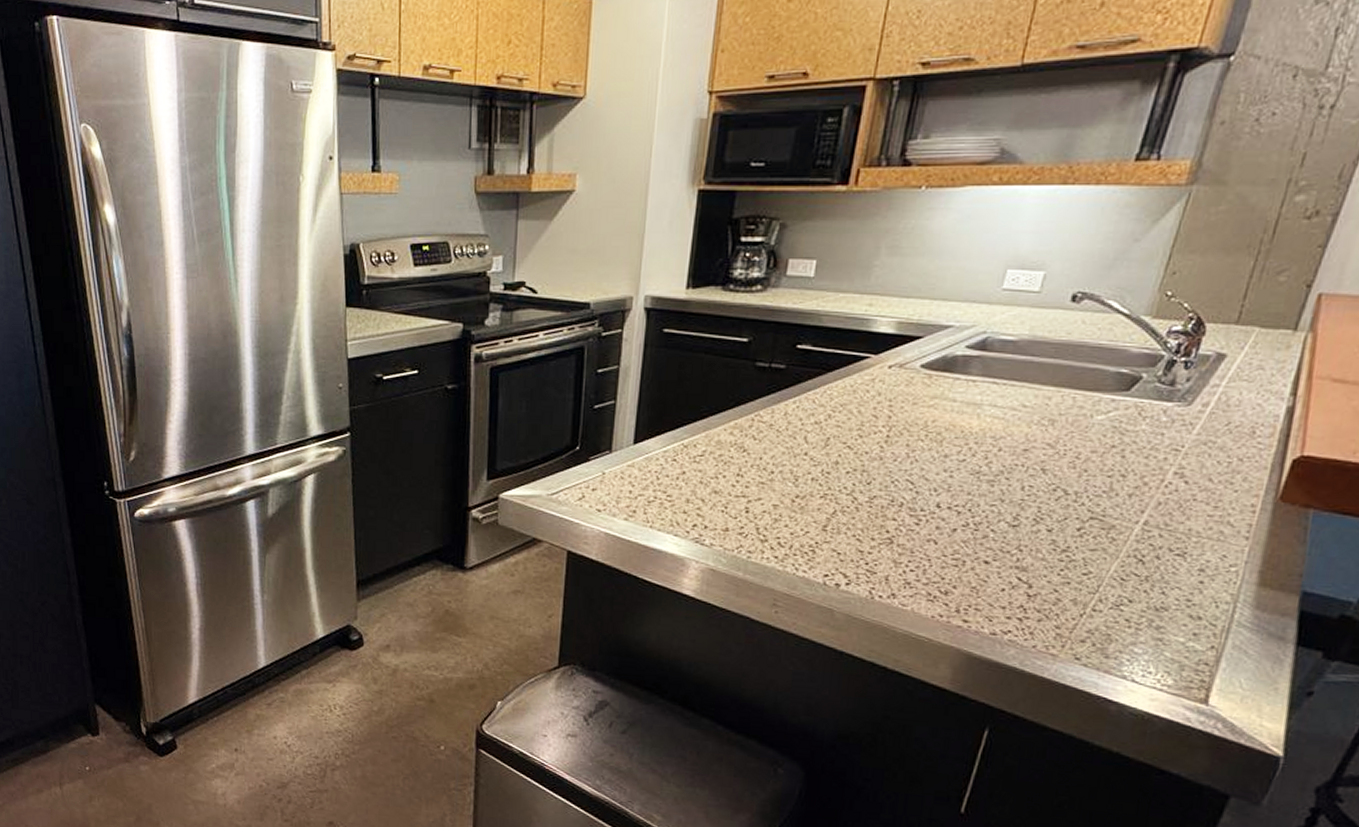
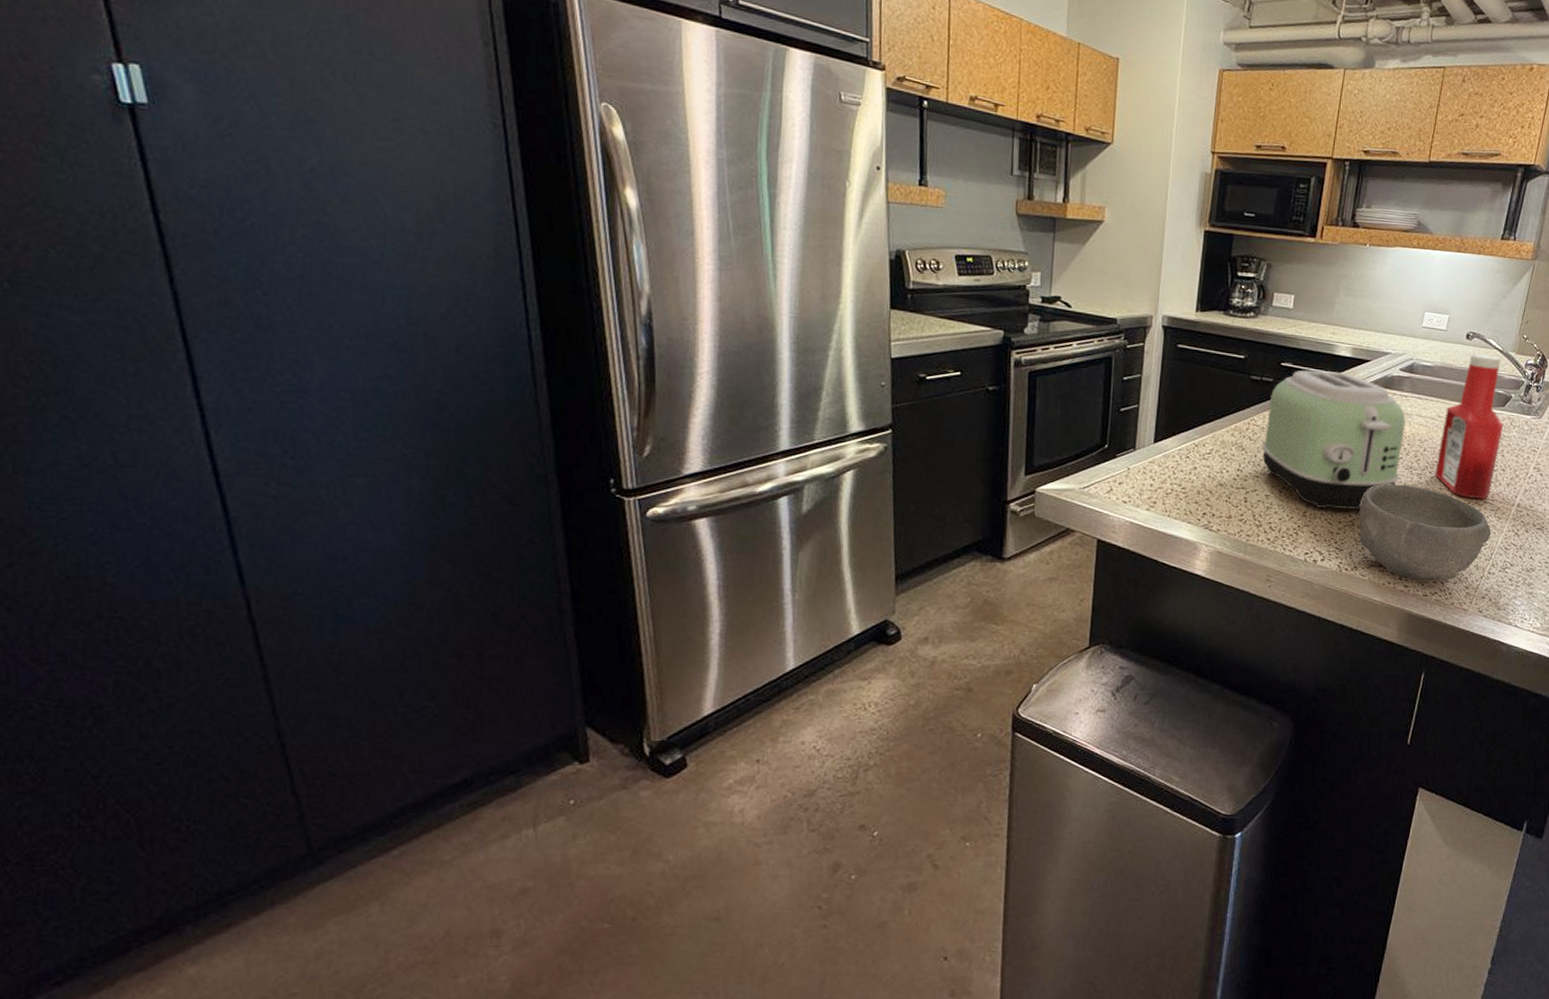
toaster: none [769,351,973,525] -> present [1262,369,1406,511]
bowl: none [899,493,1100,618] -> present [1358,484,1492,581]
ketchup bottle: none [1014,320,1128,515] -> present [1435,353,1504,500]

